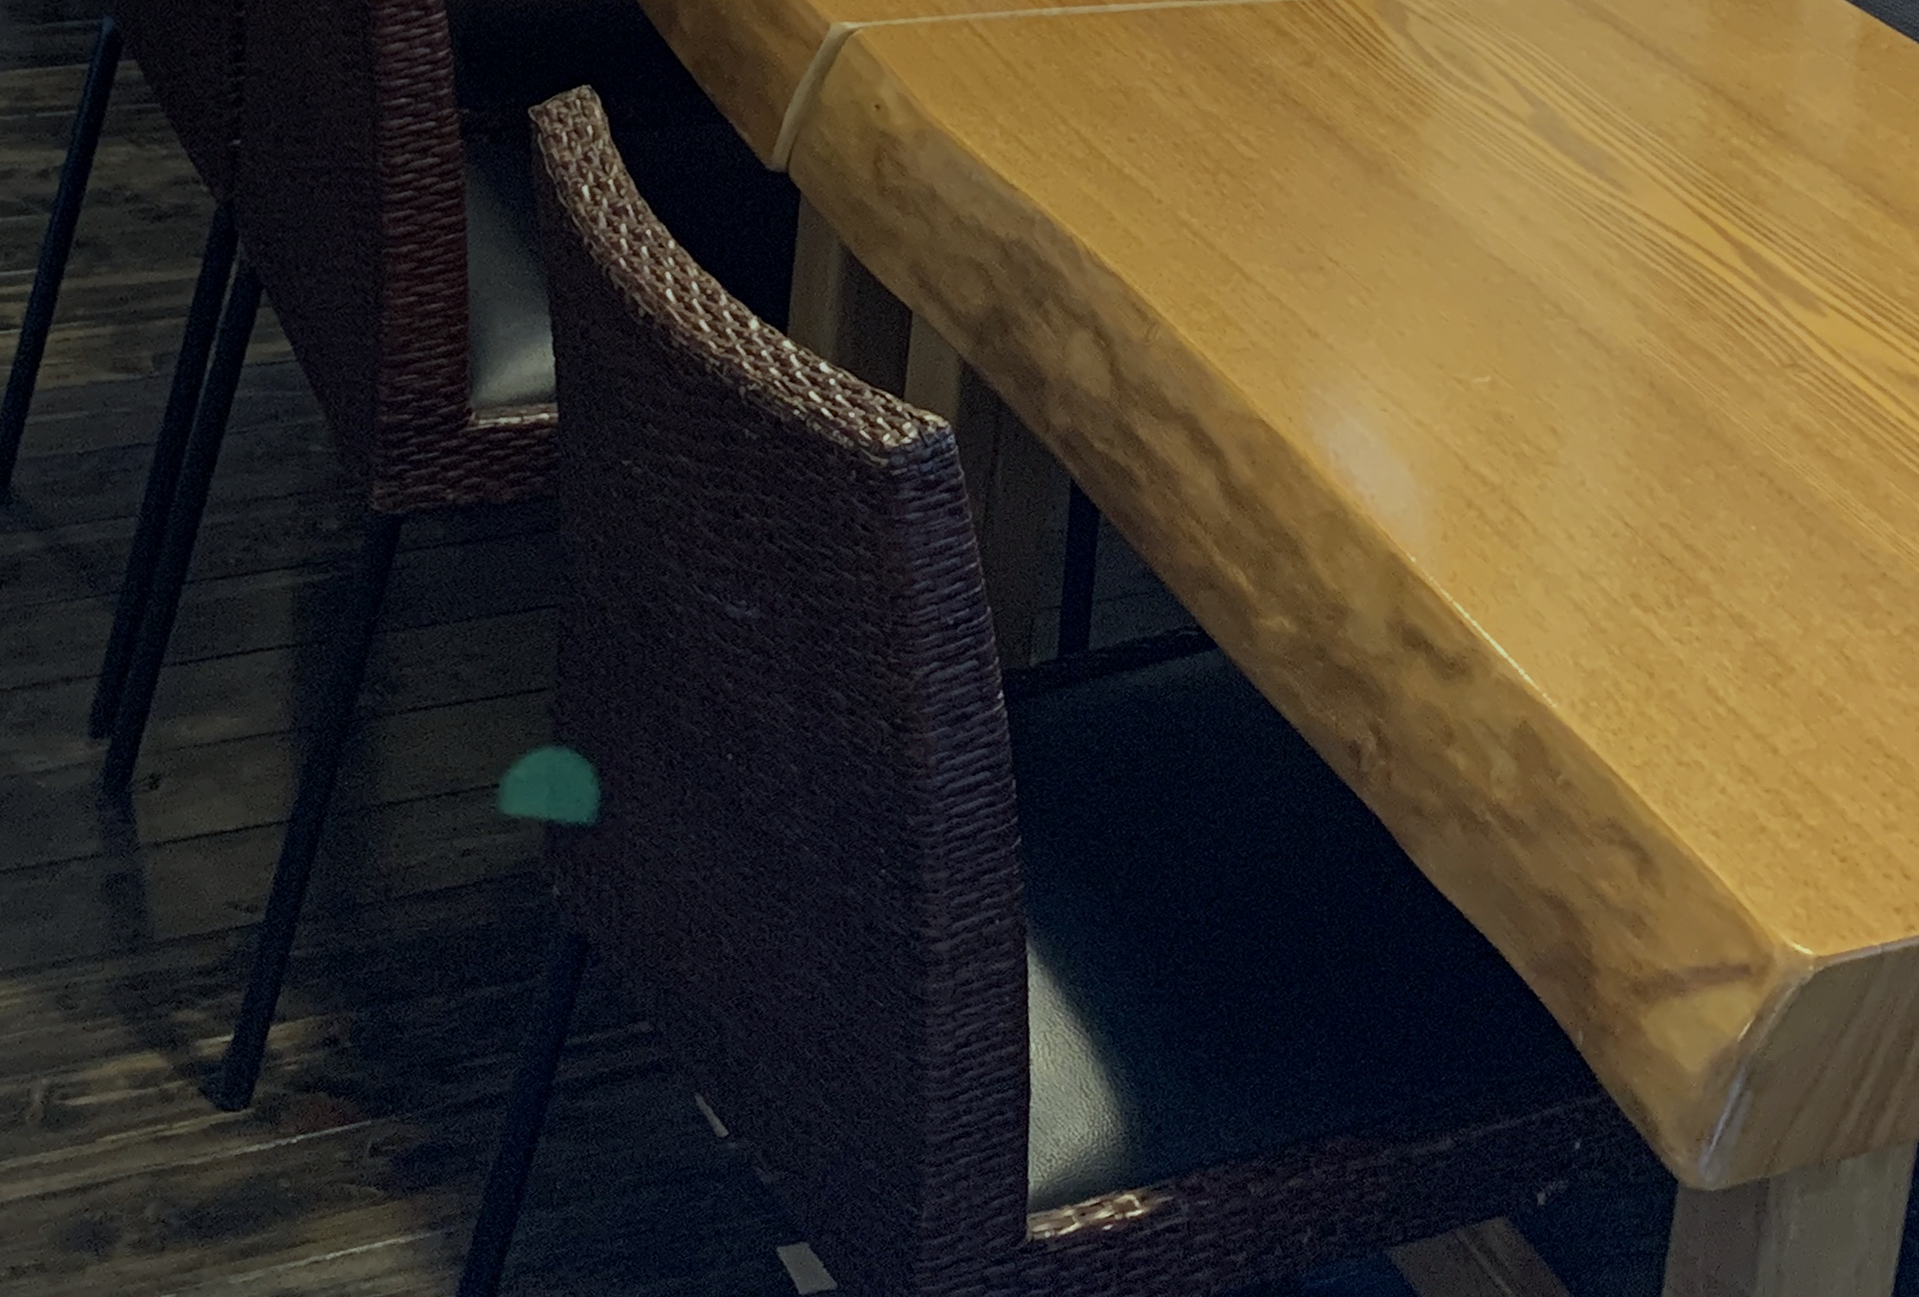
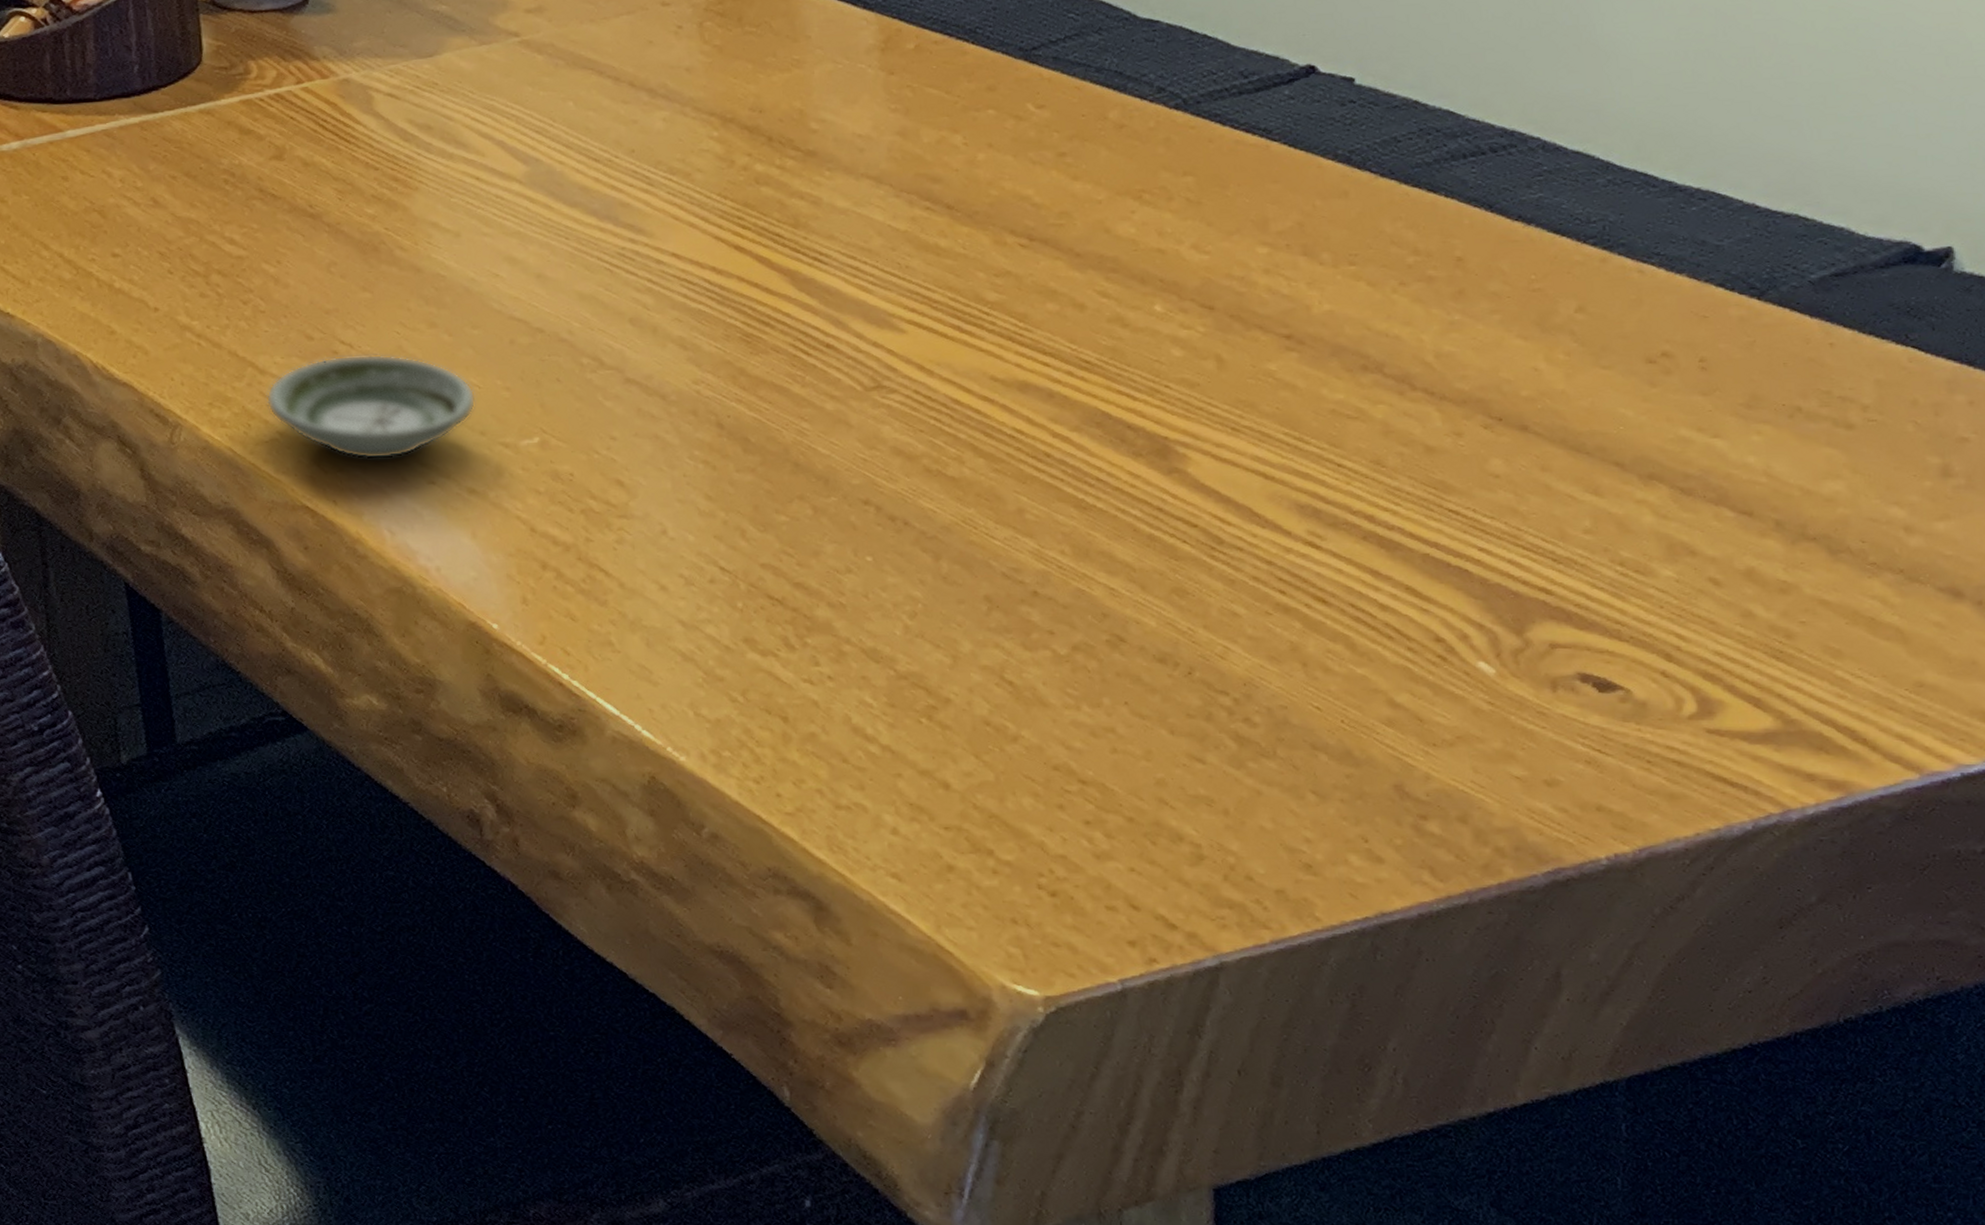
saucer: none [1245,272,1442,382] -> present [265,354,476,460]

